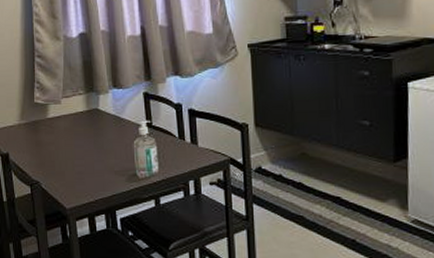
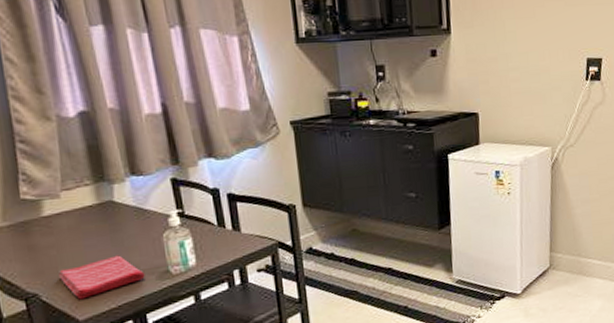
dish towel: none [55,156,117,191] -> present [59,255,145,300]

